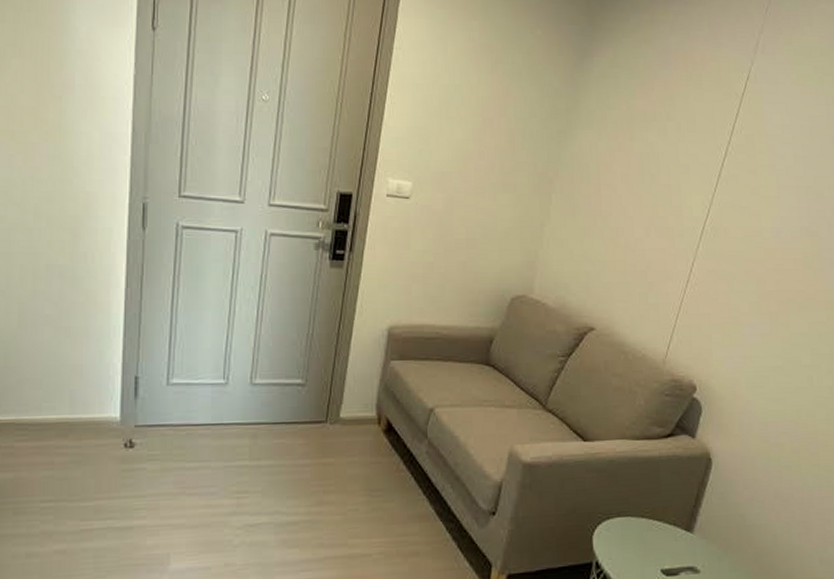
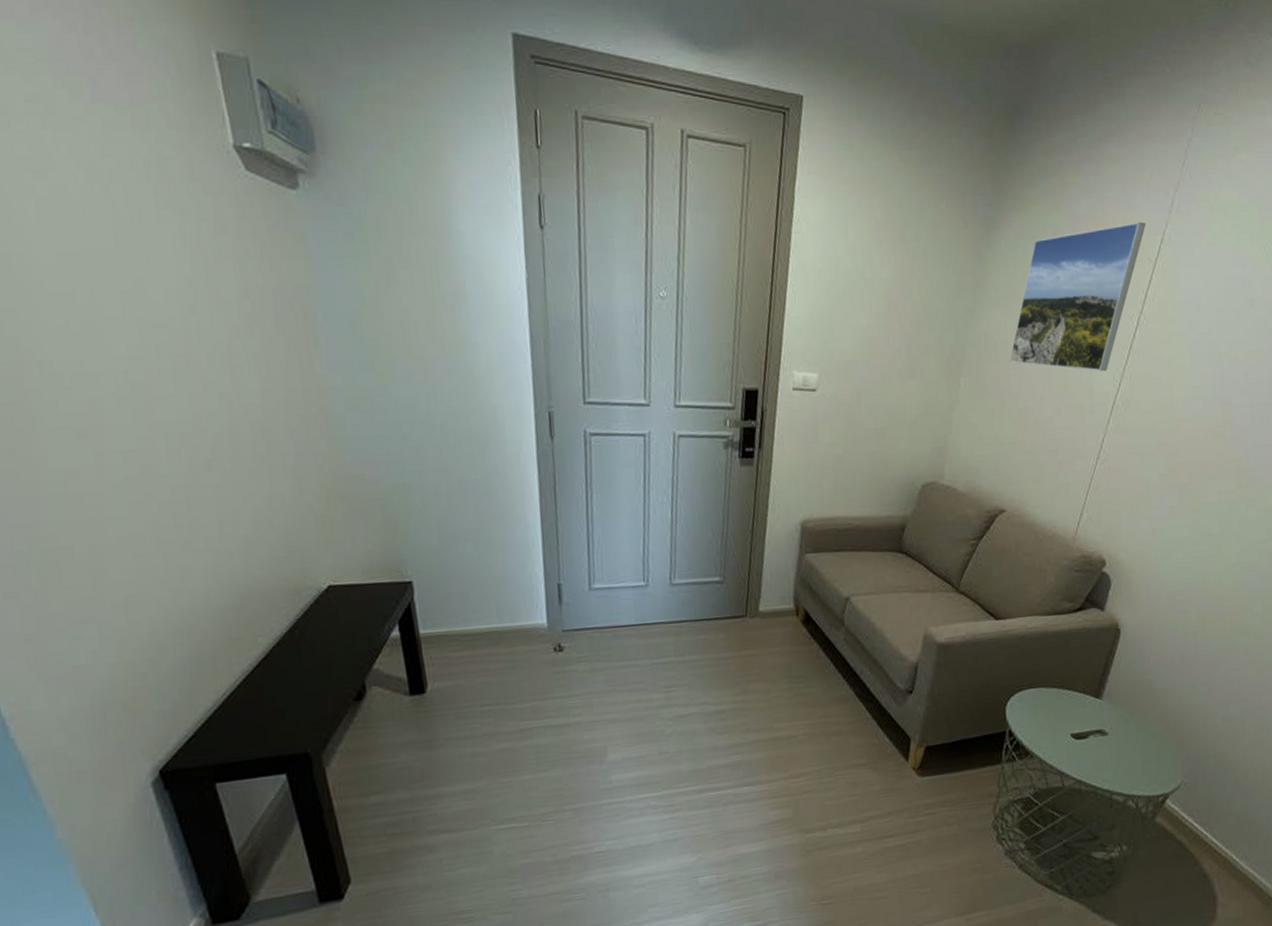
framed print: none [600,59,733,198] -> present [1009,221,1147,372]

